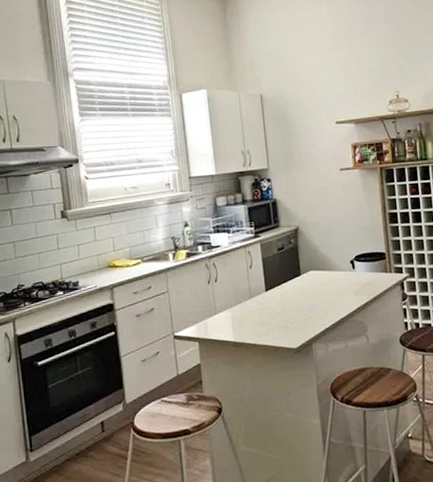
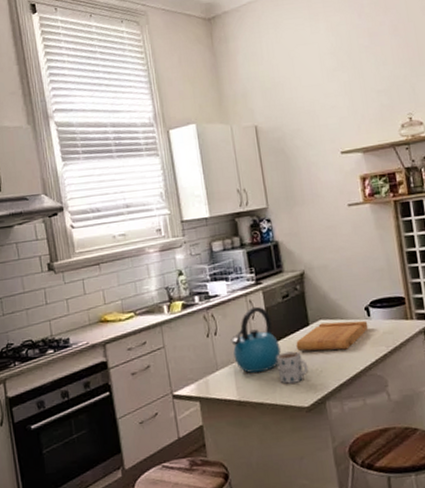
kettle: none [229,257,274,317] -> present [231,306,281,374]
mug: none [270,298,298,327] -> present [276,351,309,384]
cutting board: none [288,272,353,299] -> present [296,320,369,352]

